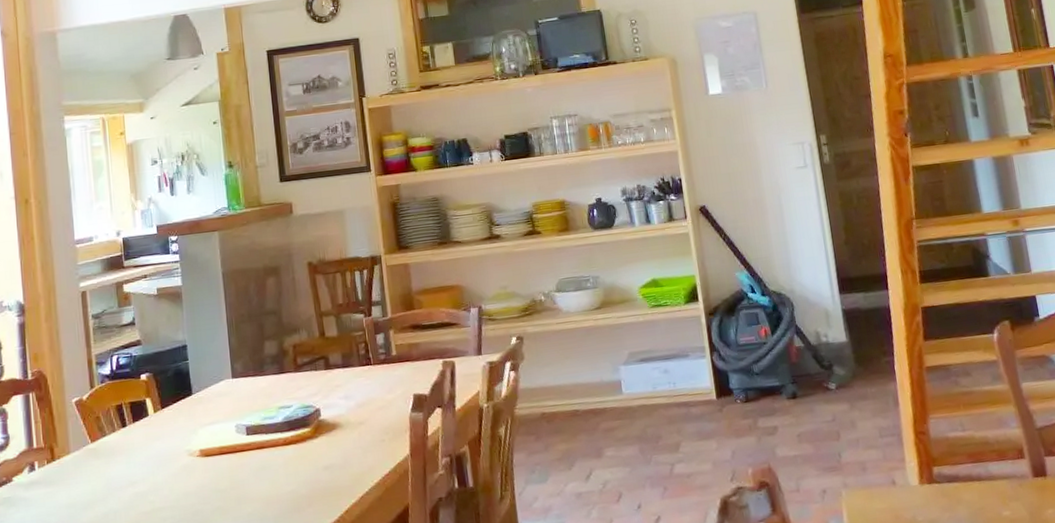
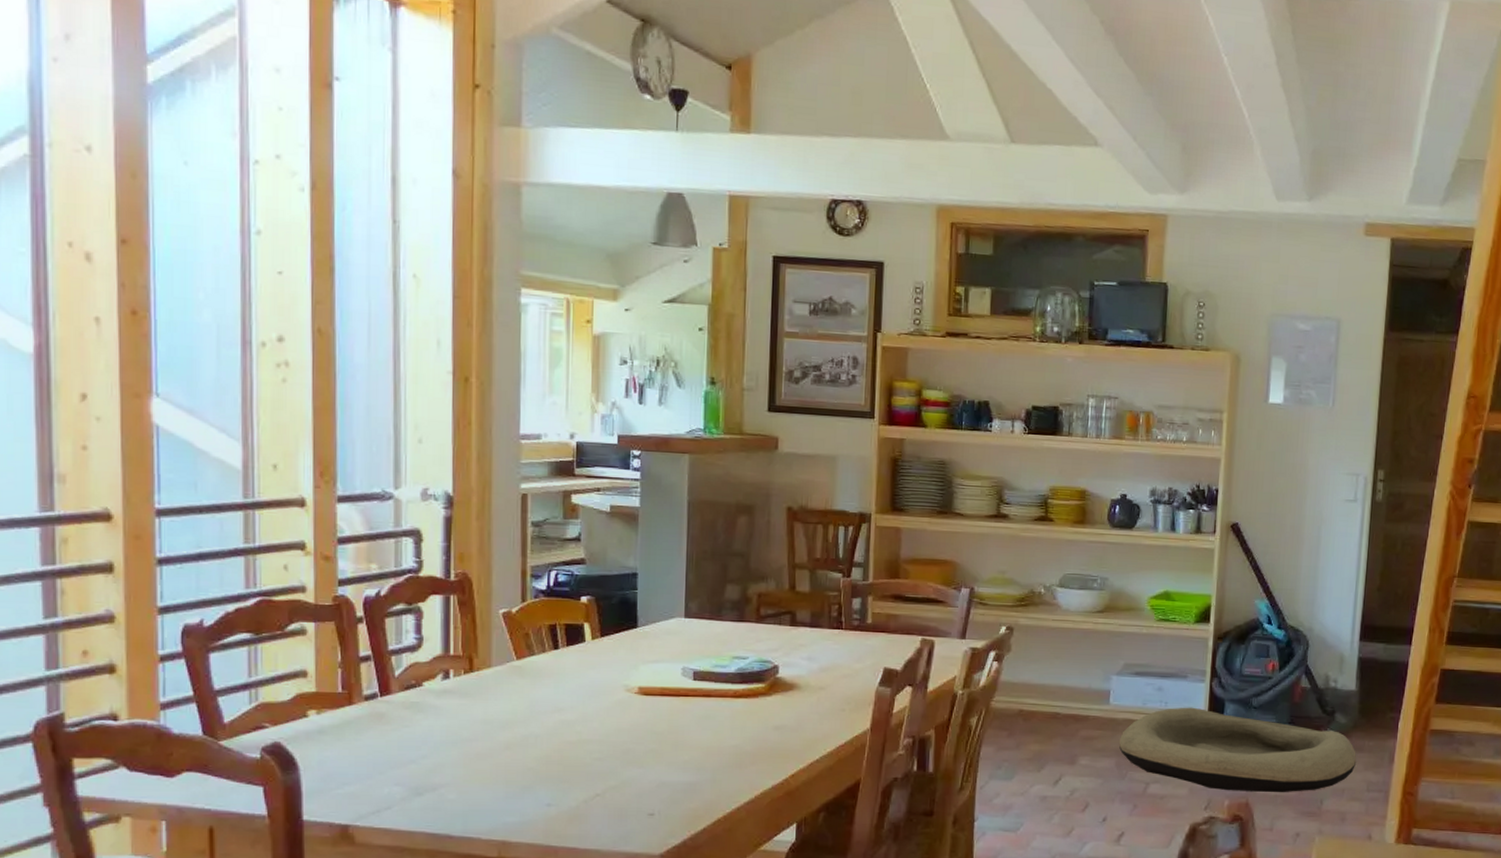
dog bed: none [638,383,864,460] -> present [1119,707,1356,793]

